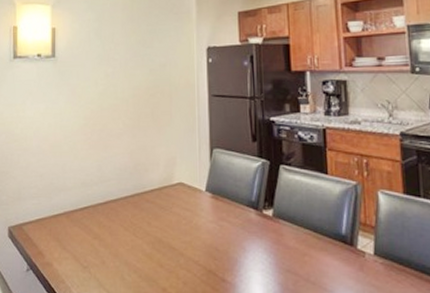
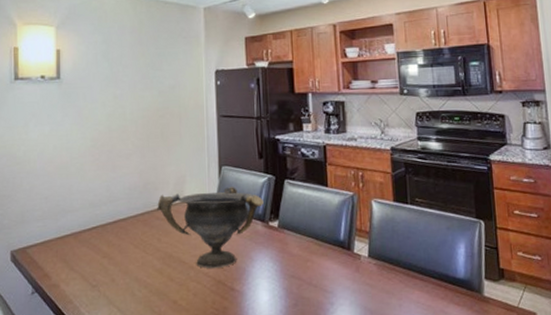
decorative bowl: none [147,171,257,256] -> present [157,187,264,268]

